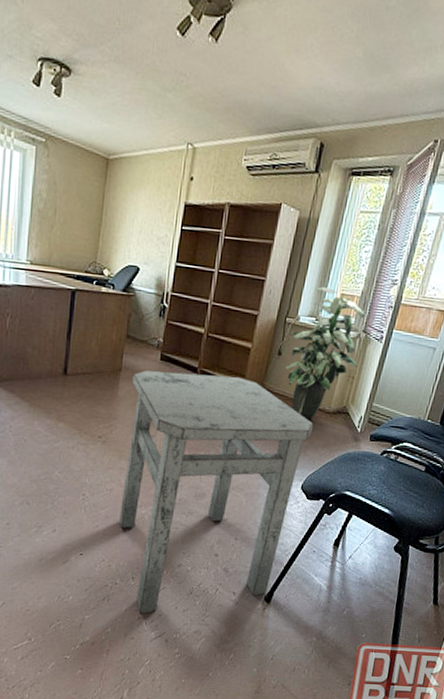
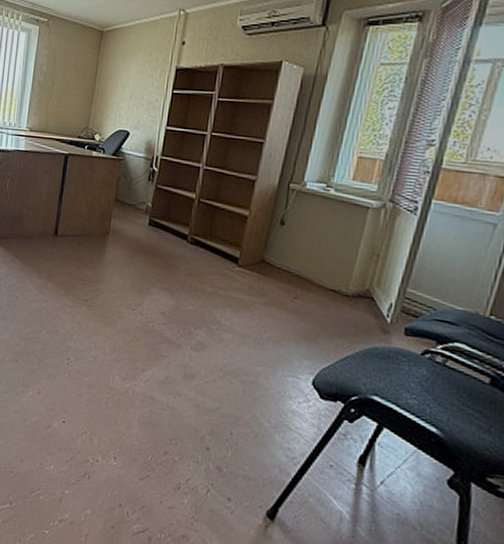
side table: present [119,370,314,614] -> none [102,235,327,509]
indoor plant: present [286,287,365,420] -> none [290,149,392,303]

